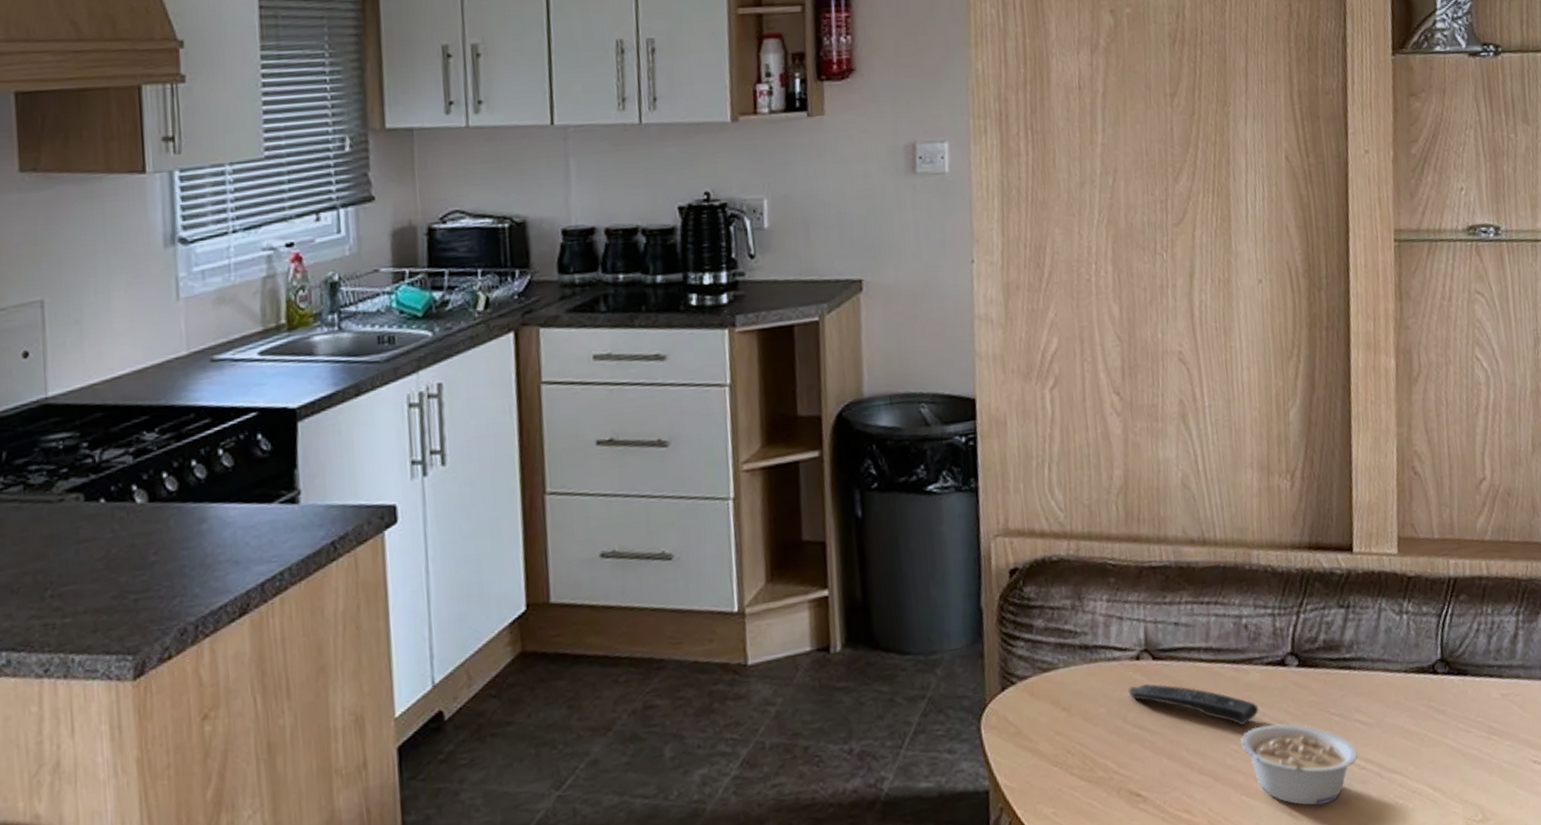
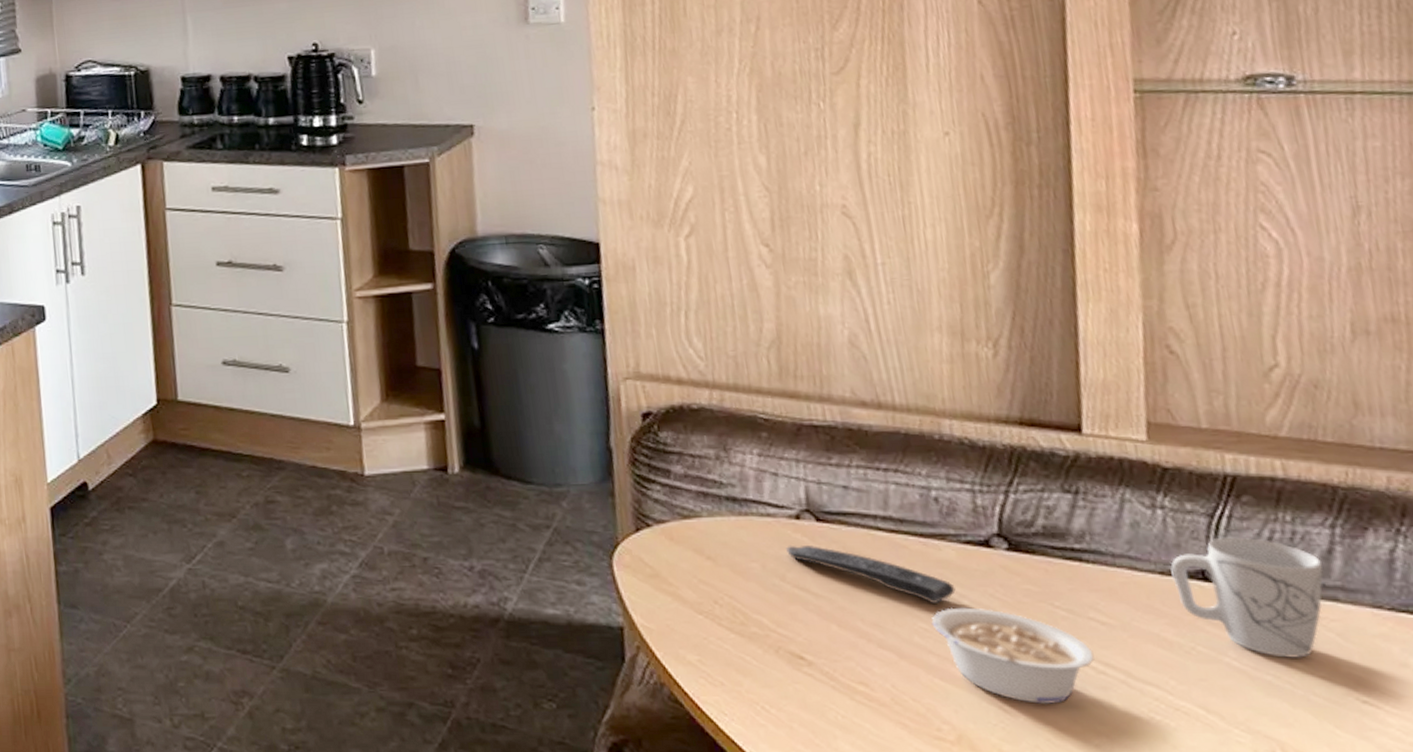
mug: none [1411,632,1512,733] -> present [1170,537,1324,658]

